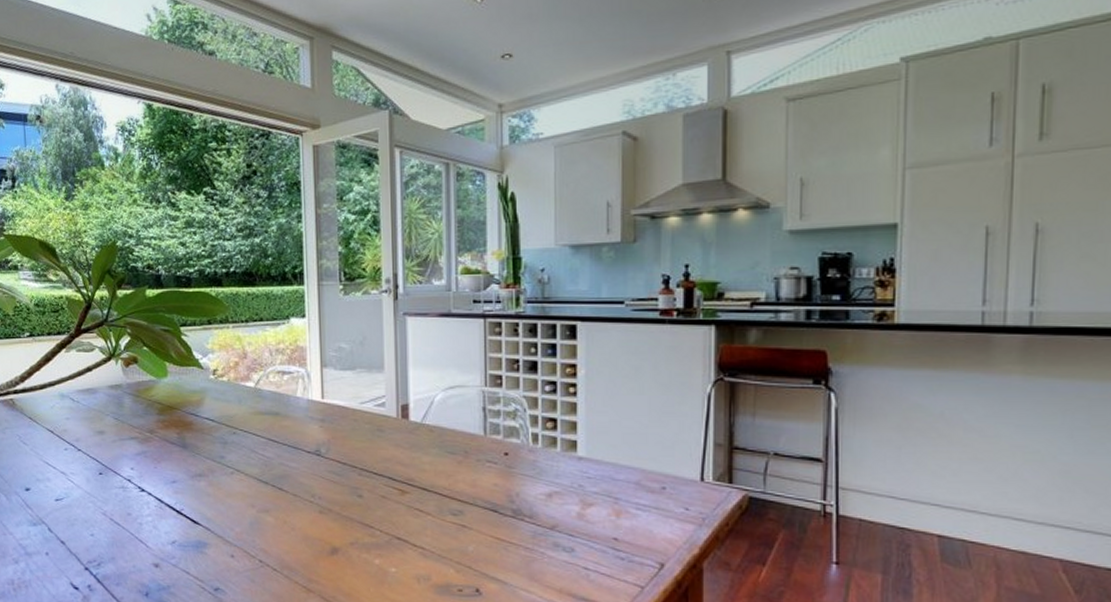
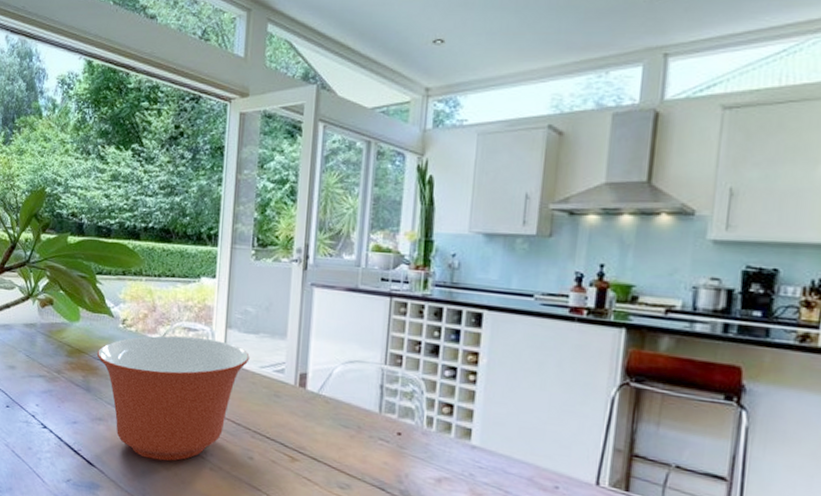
mixing bowl: none [189,381,349,510] -> present [96,335,250,461]

